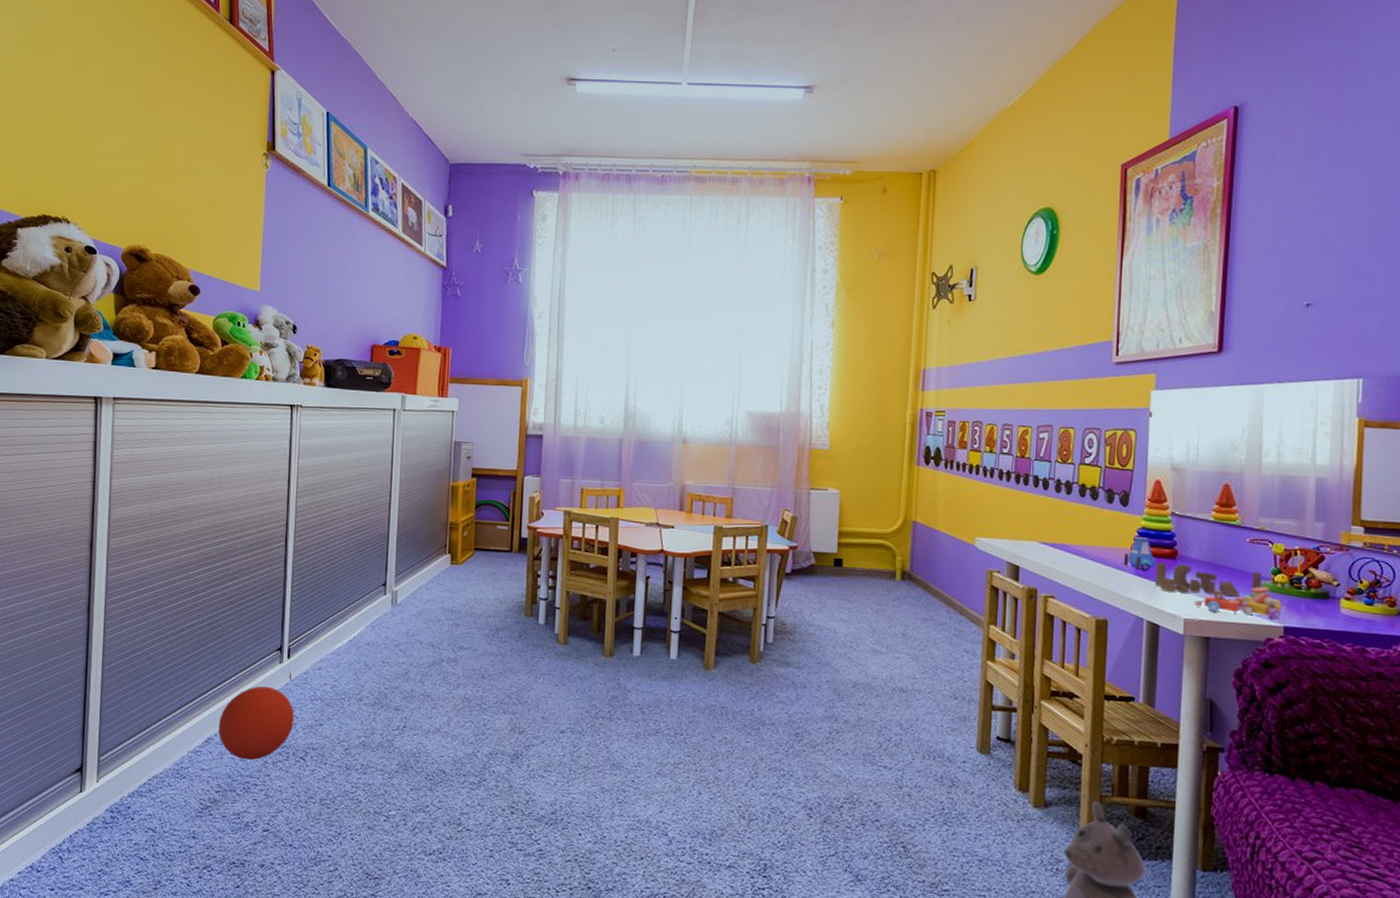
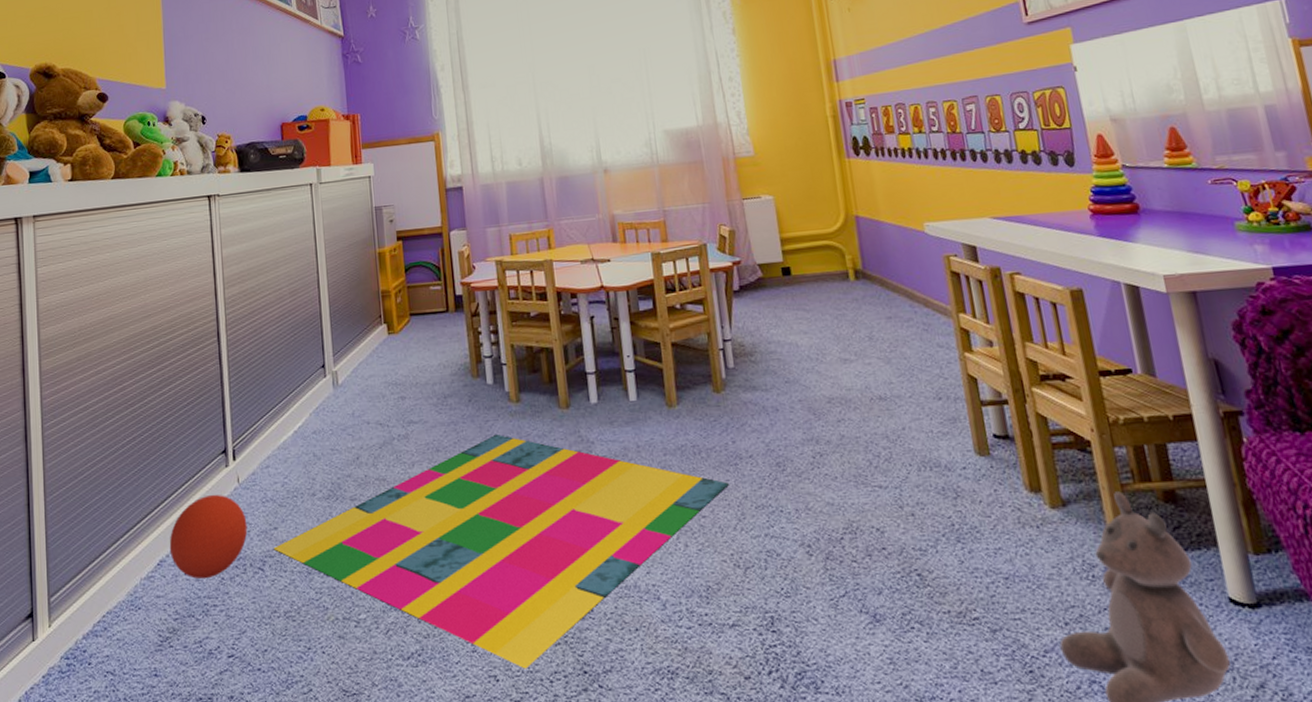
play mat: none [316,670,748,878] -> present [273,434,729,669]
toy car: present [1121,537,1157,572] -> none [1082,195,1120,232]
building blocks: present [1154,561,1262,597] -> none [1119,213,1237,249]
toy train: present [1193,586,1282,620] -> none [1169,228,1265,264]

